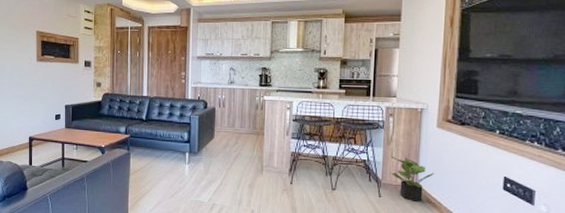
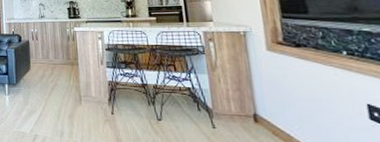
potted plant: present [391,156,435,202] -> none [219,83,276,134]

